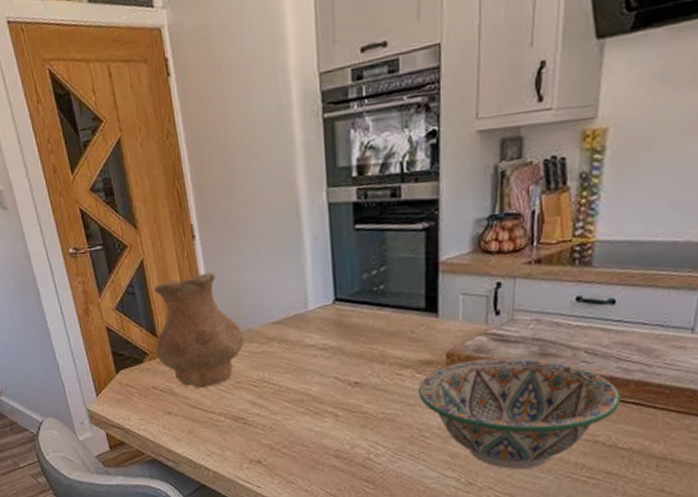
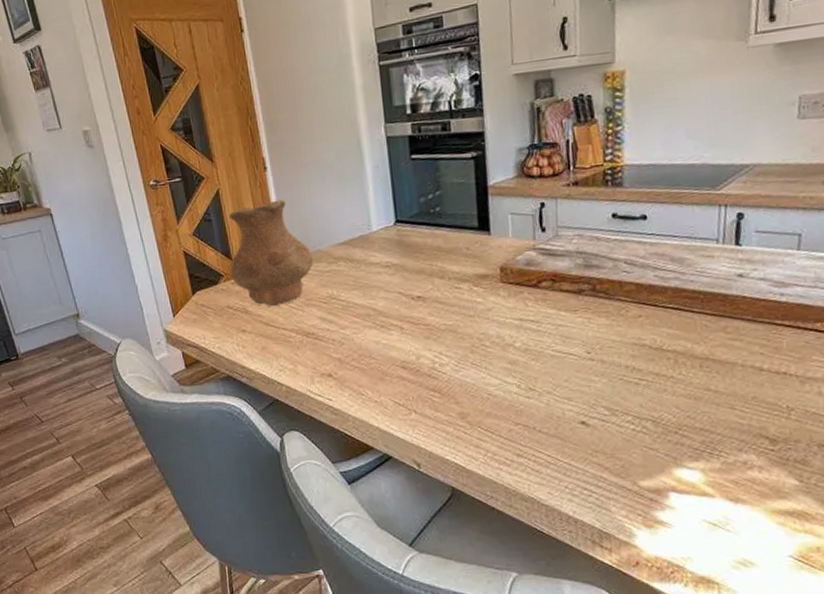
decorative bowl: present [417,357,620,469] -> none [476,269,661,374]

